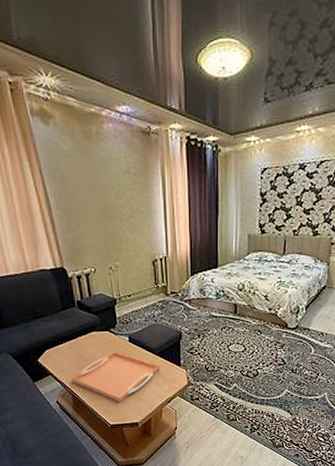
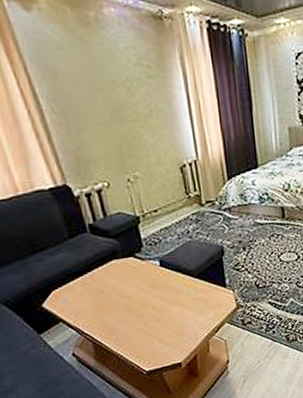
serving tray: present [72,352,160,402] -> none [90,280,201,342]

